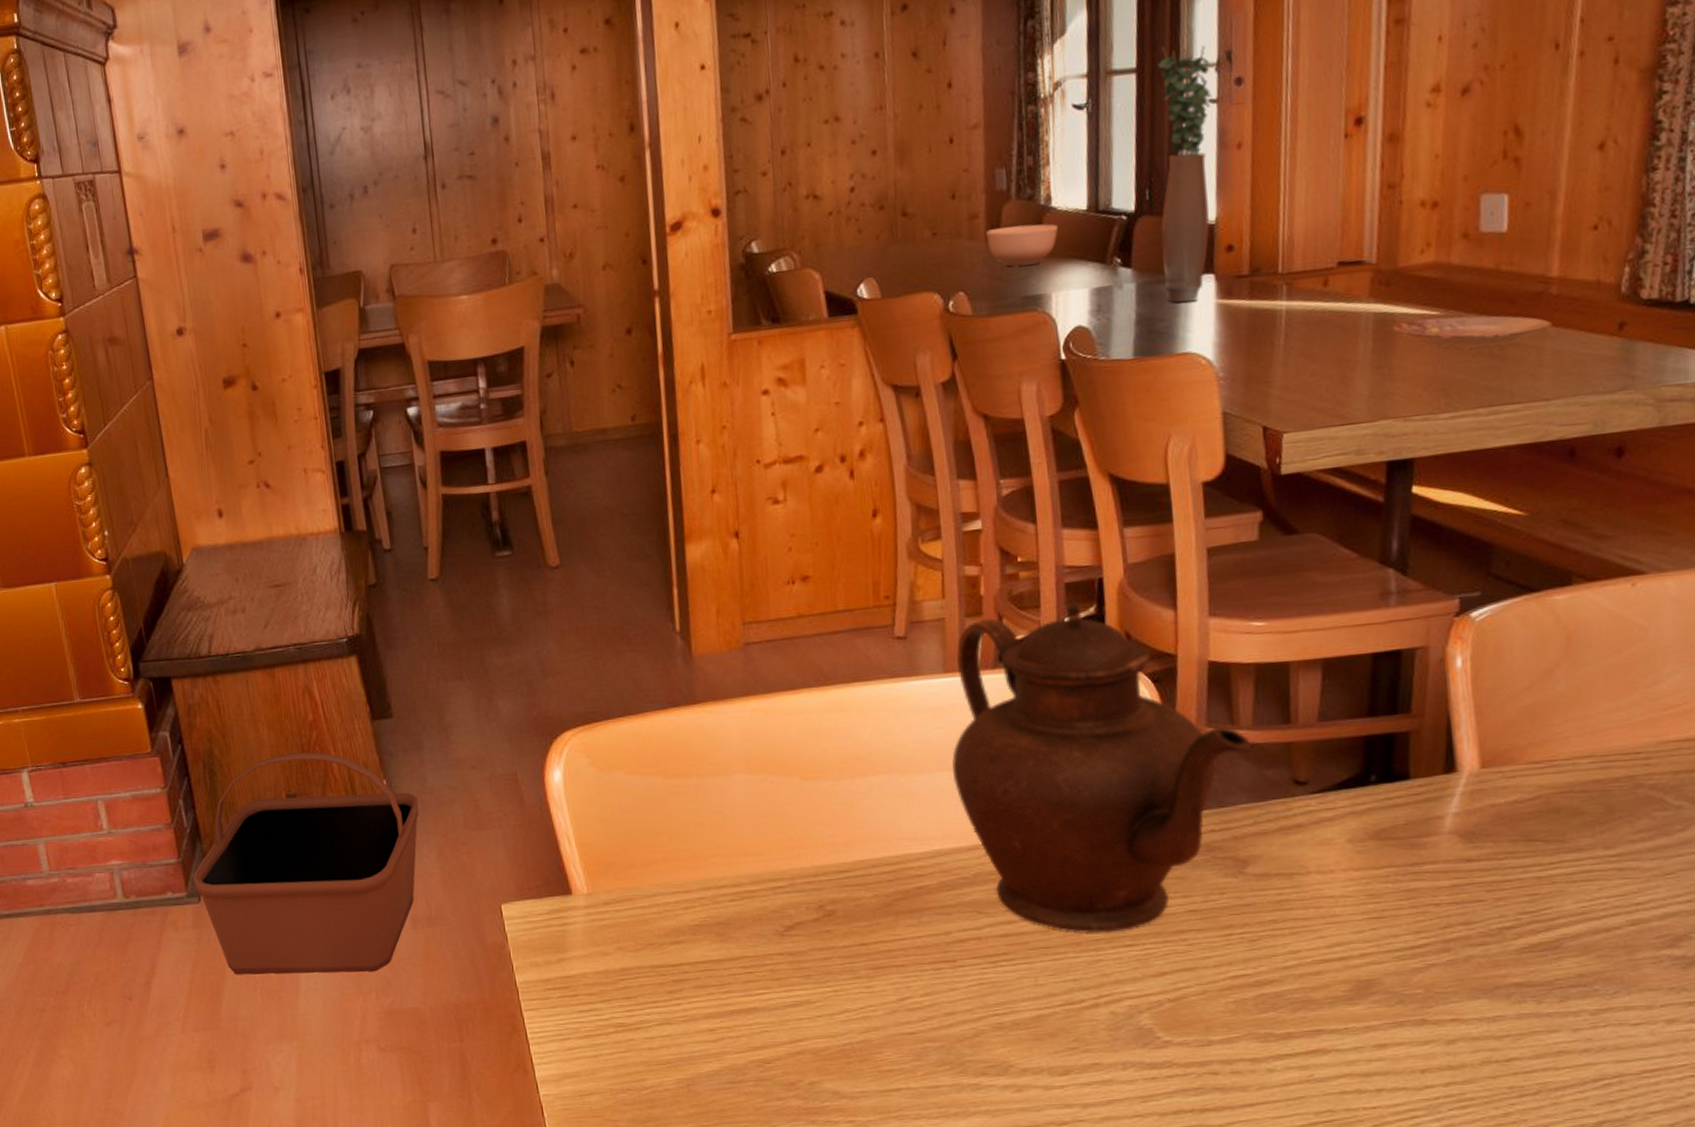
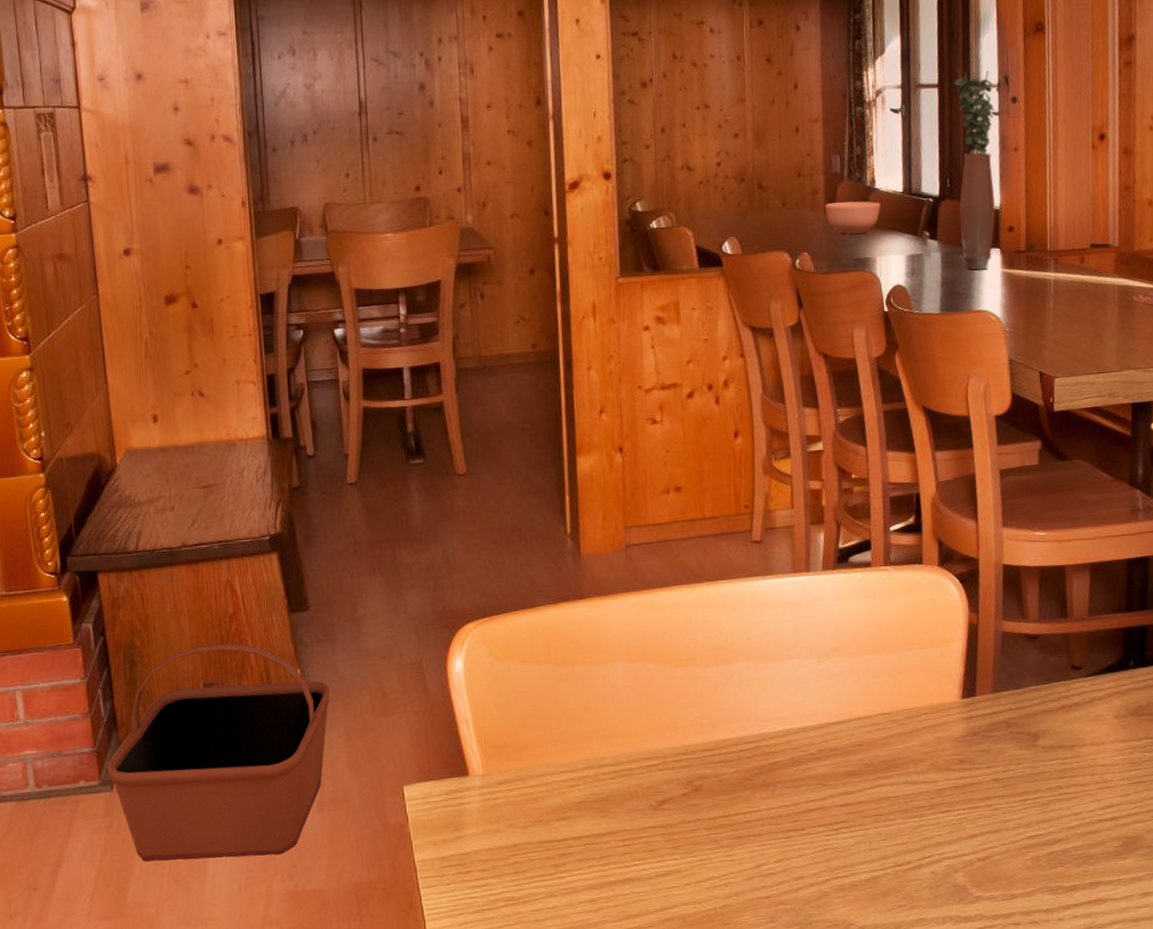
teapot: present [952,600,1251,932] -> none [800,511,1038,800]

